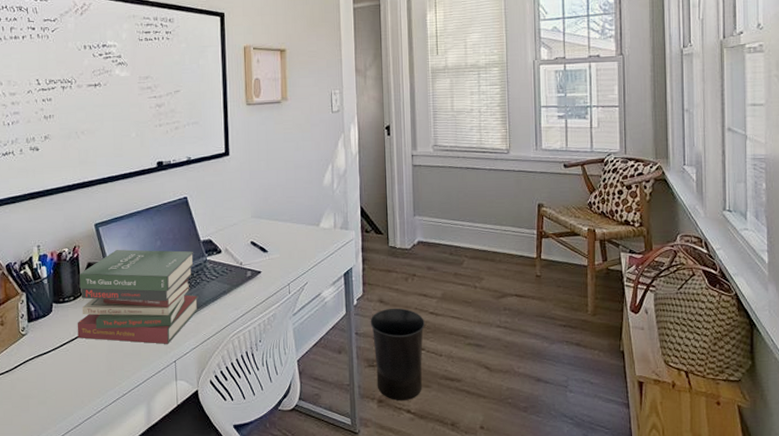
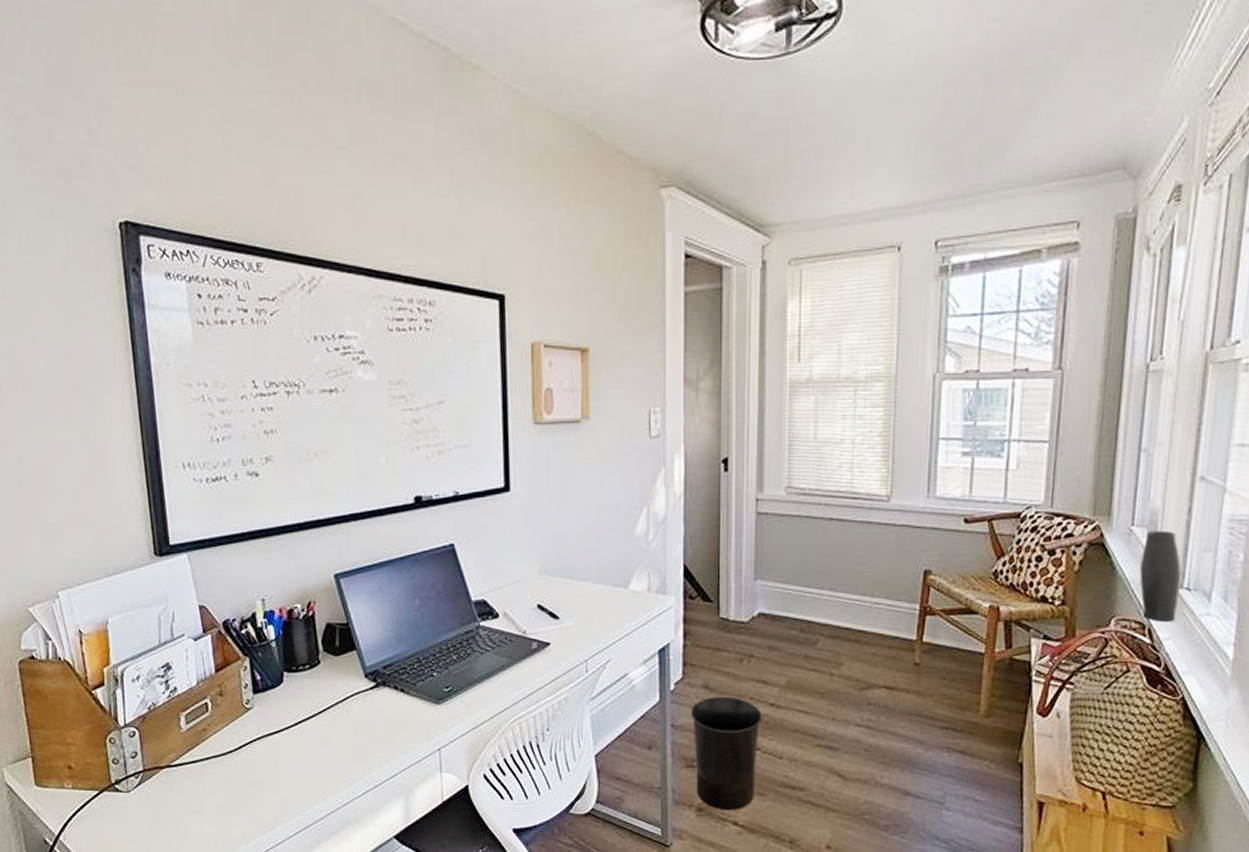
books: present [77,249,198,344] -> none [315,609,469,728]
vase: none [693,168,724,236] -> present [1139,530,1182,622]

